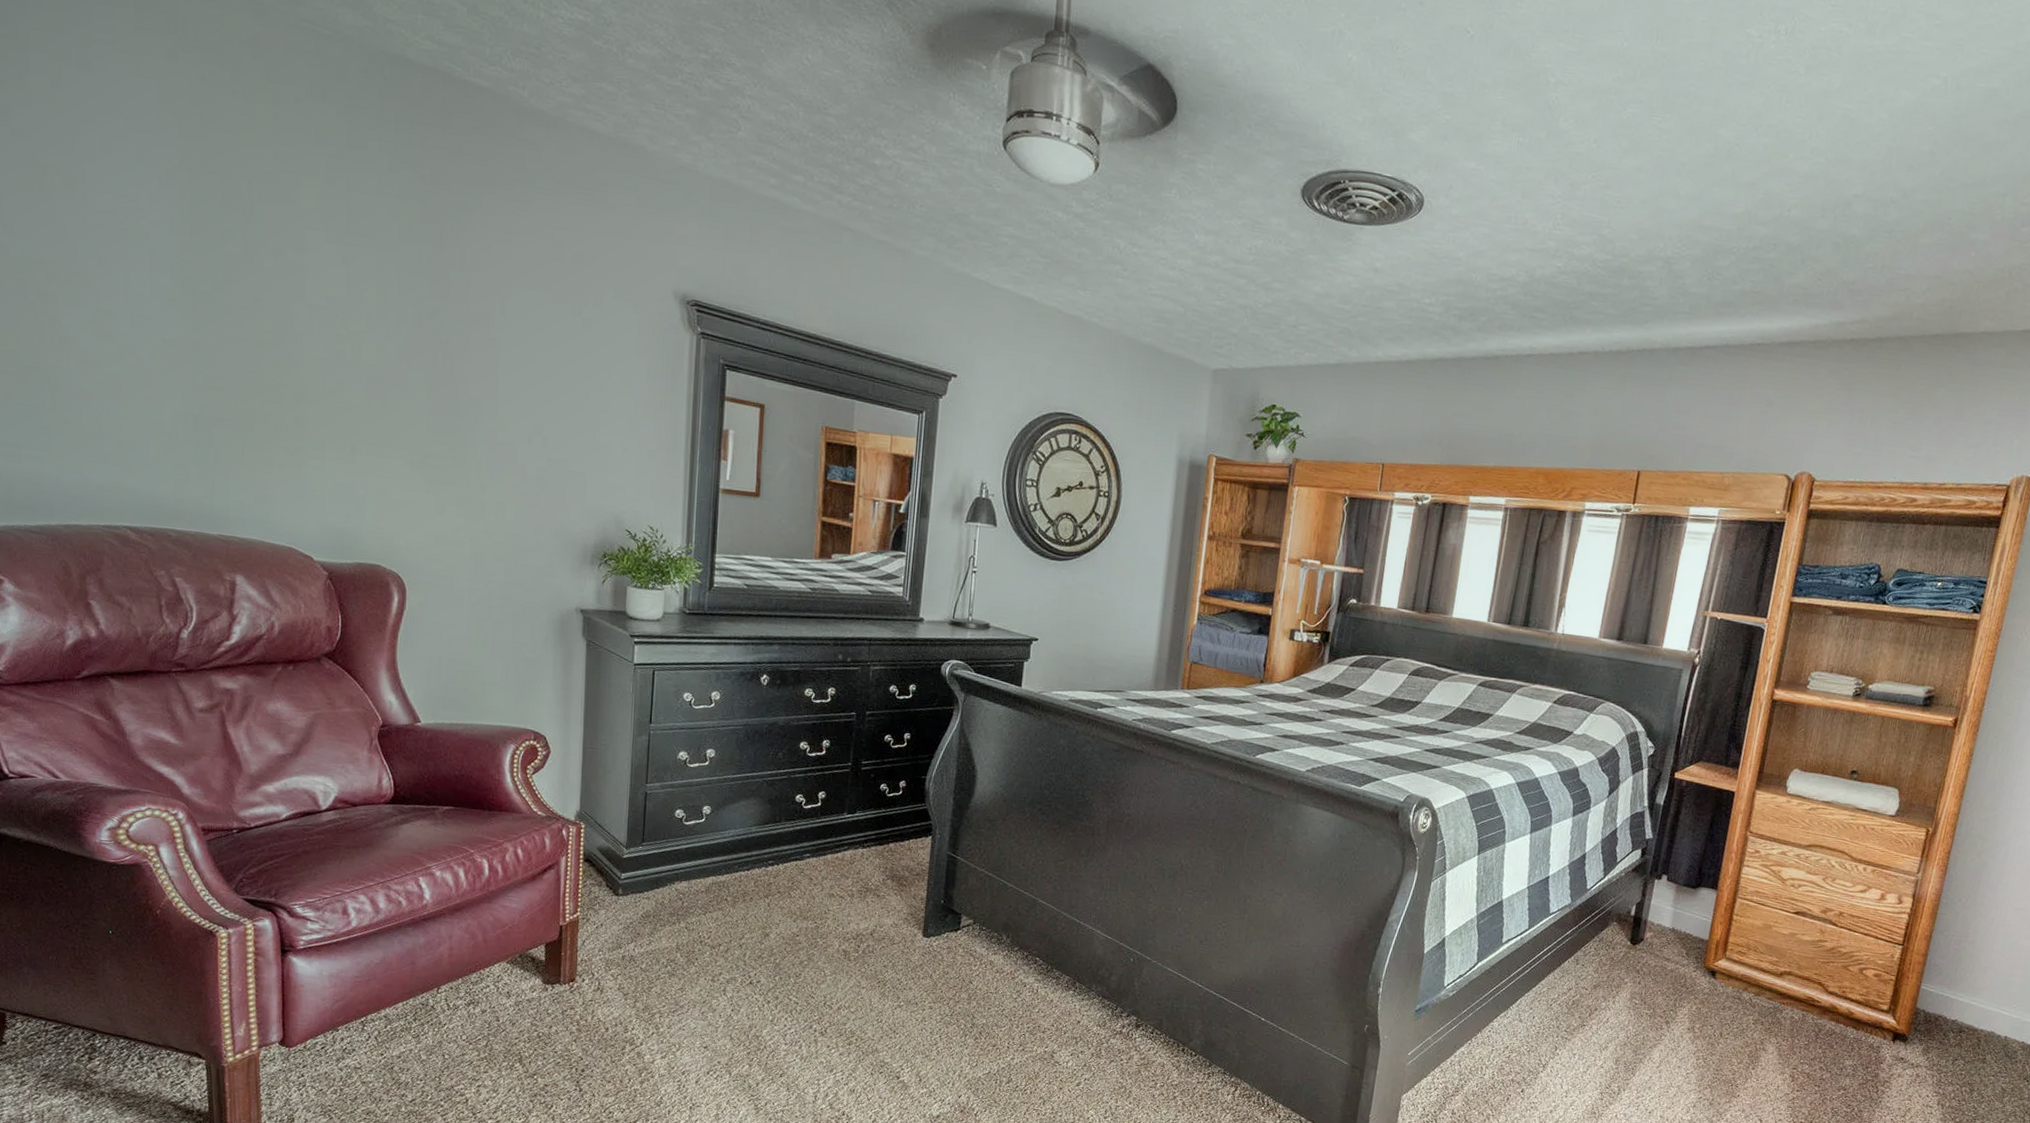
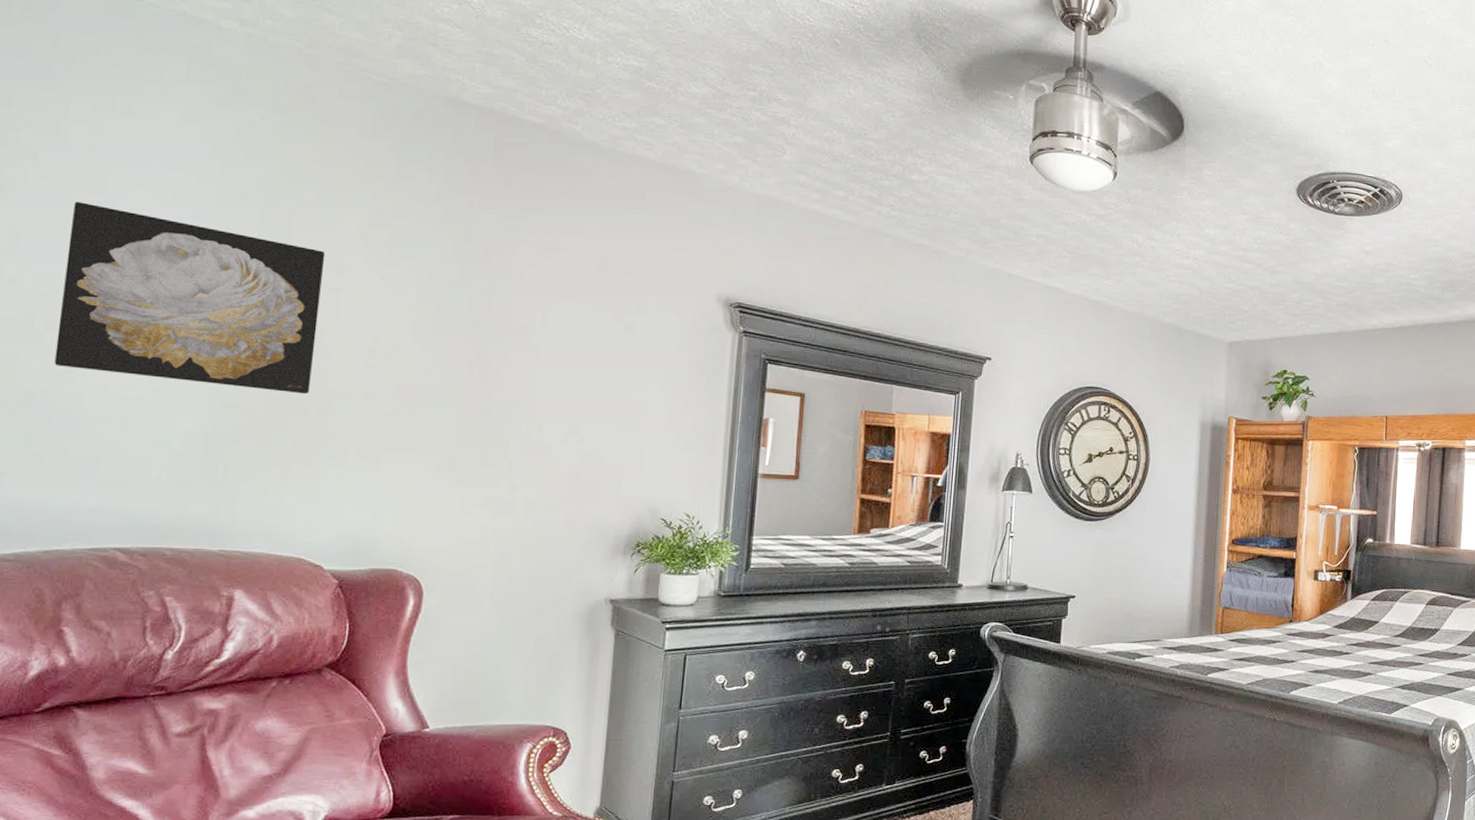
wall art: none [46,163,287,380] -> present [54,201,326,394]

